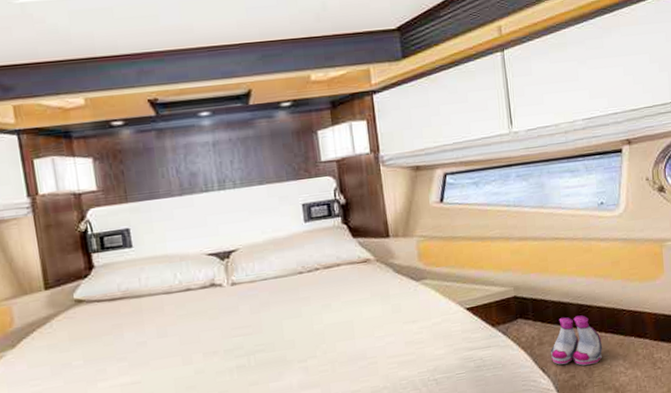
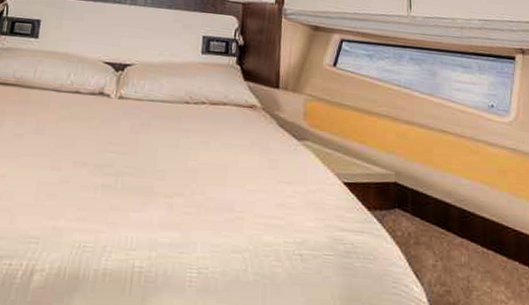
boots: present [550,315,602,366] -> none [426,218,483,283]

